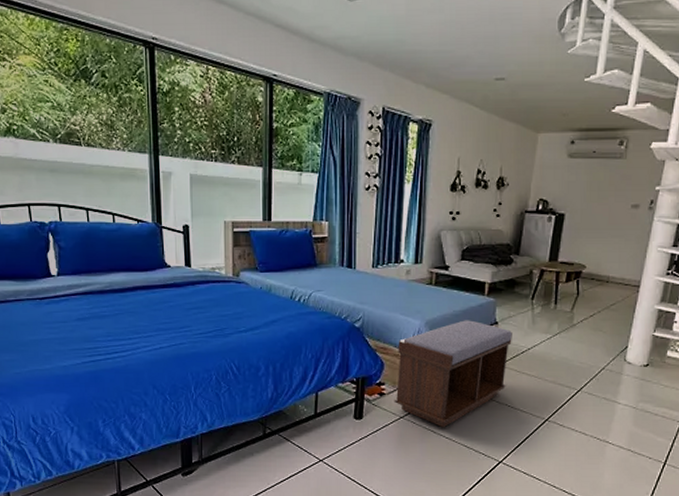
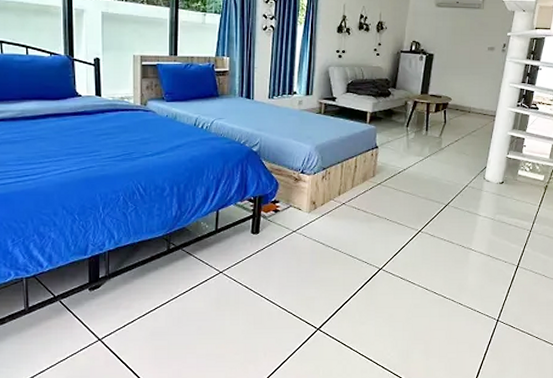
bench: present [394,320,512,428] -> none [287,145,390,240]

